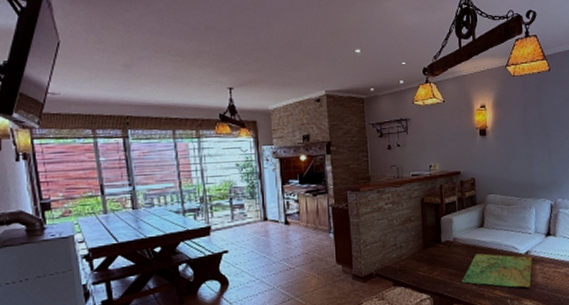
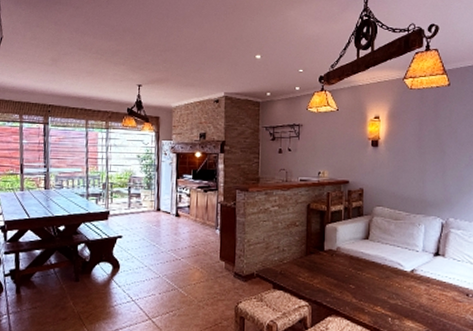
board game: present [461,253,532,288] -> none [341,266,418,308]

